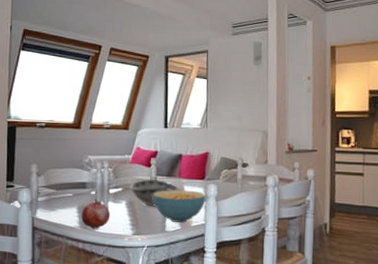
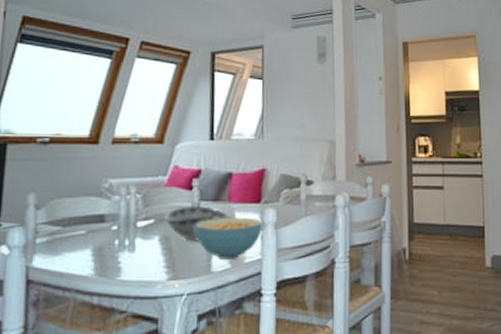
fruit: present [81,198,111,229] -> none [97,235,138,276]

